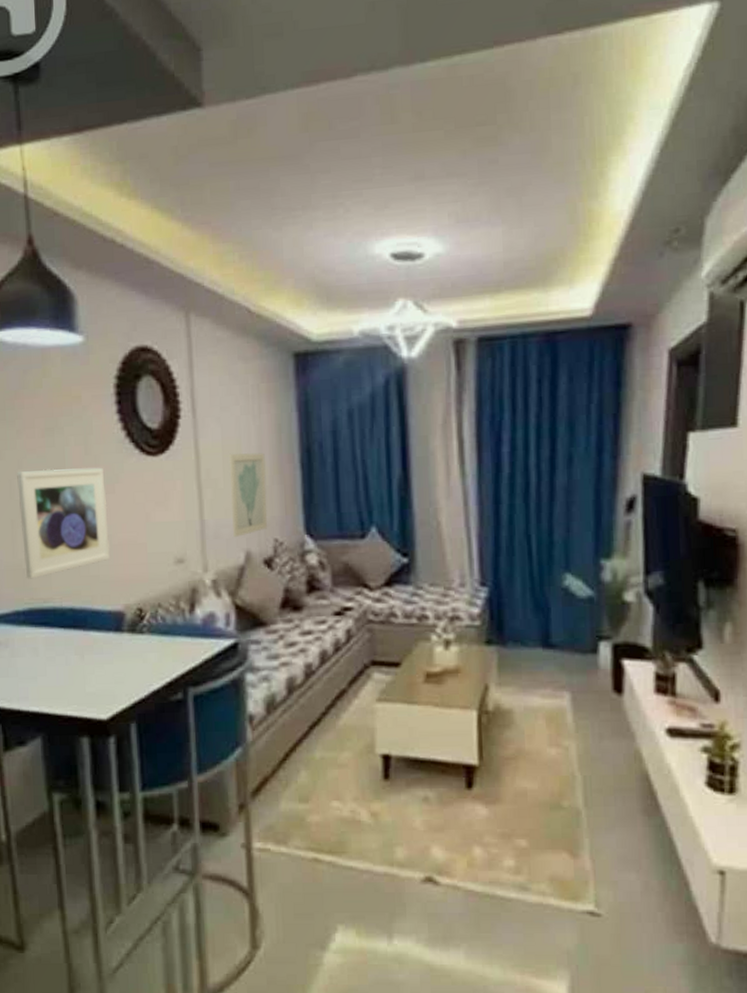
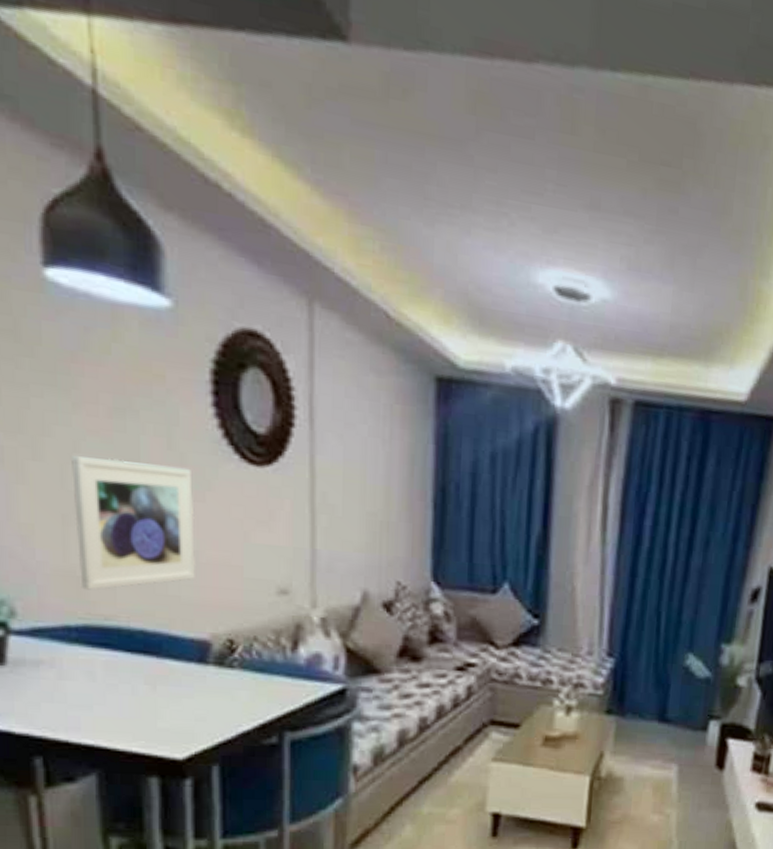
wall art: present [229,452,268,537] -> none [349,478,393,574]

